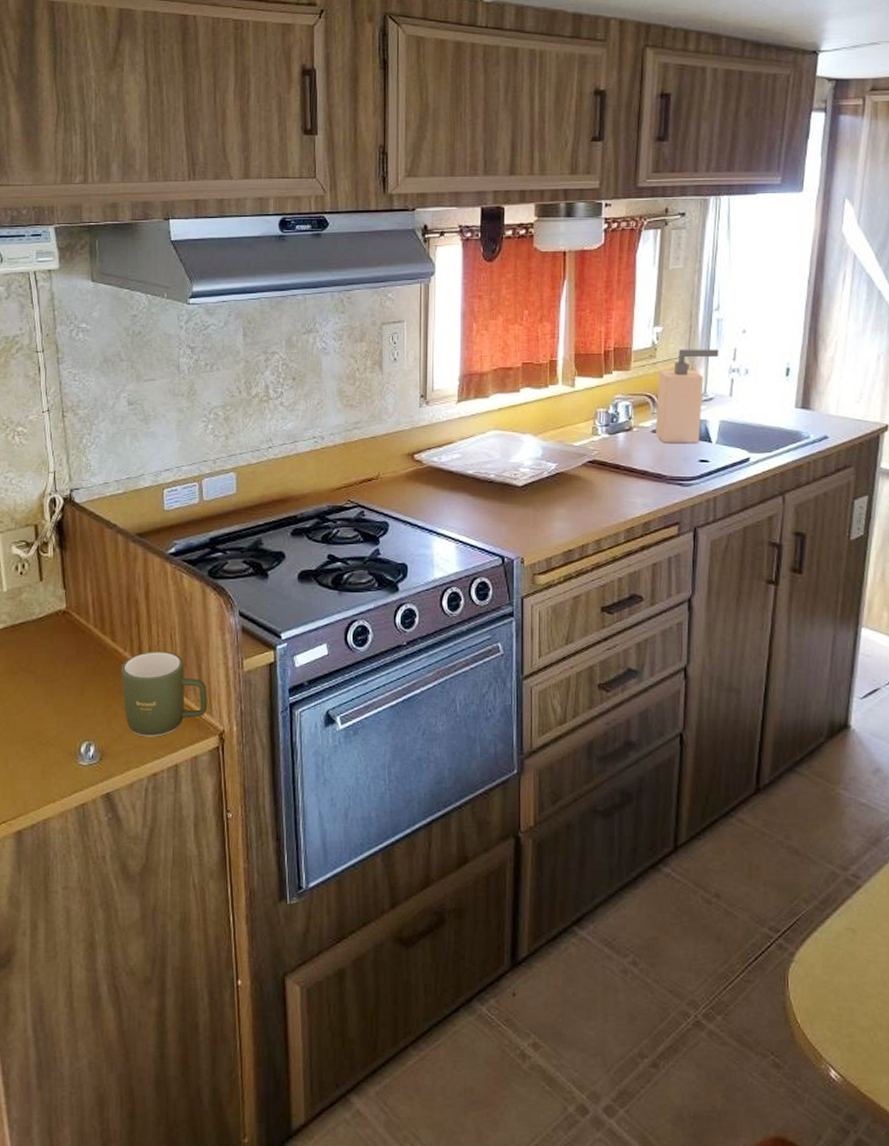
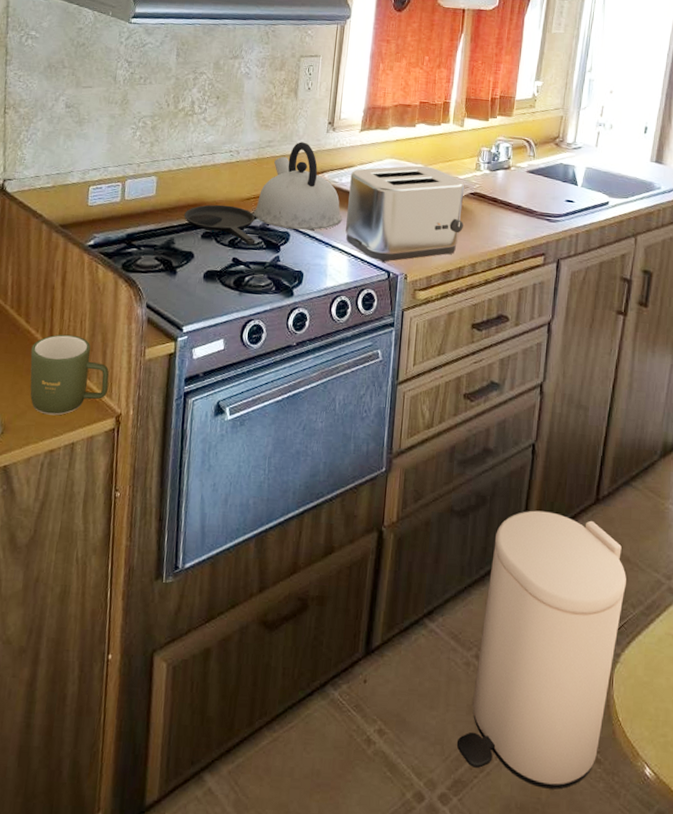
frying pan: none [270,497,351,539] -> present [184,204,256,245]
kettle: none [346,420,445,518] -> present [254,142,342,230]
toaster: none [451,435,583,546] -> present [345,165,465,262]
pedal bin: none [619,805,796,1097] -> present [456,510,626,790]
soap dispenser: present [656,349,719,443] -> none [530,102,589,185]

